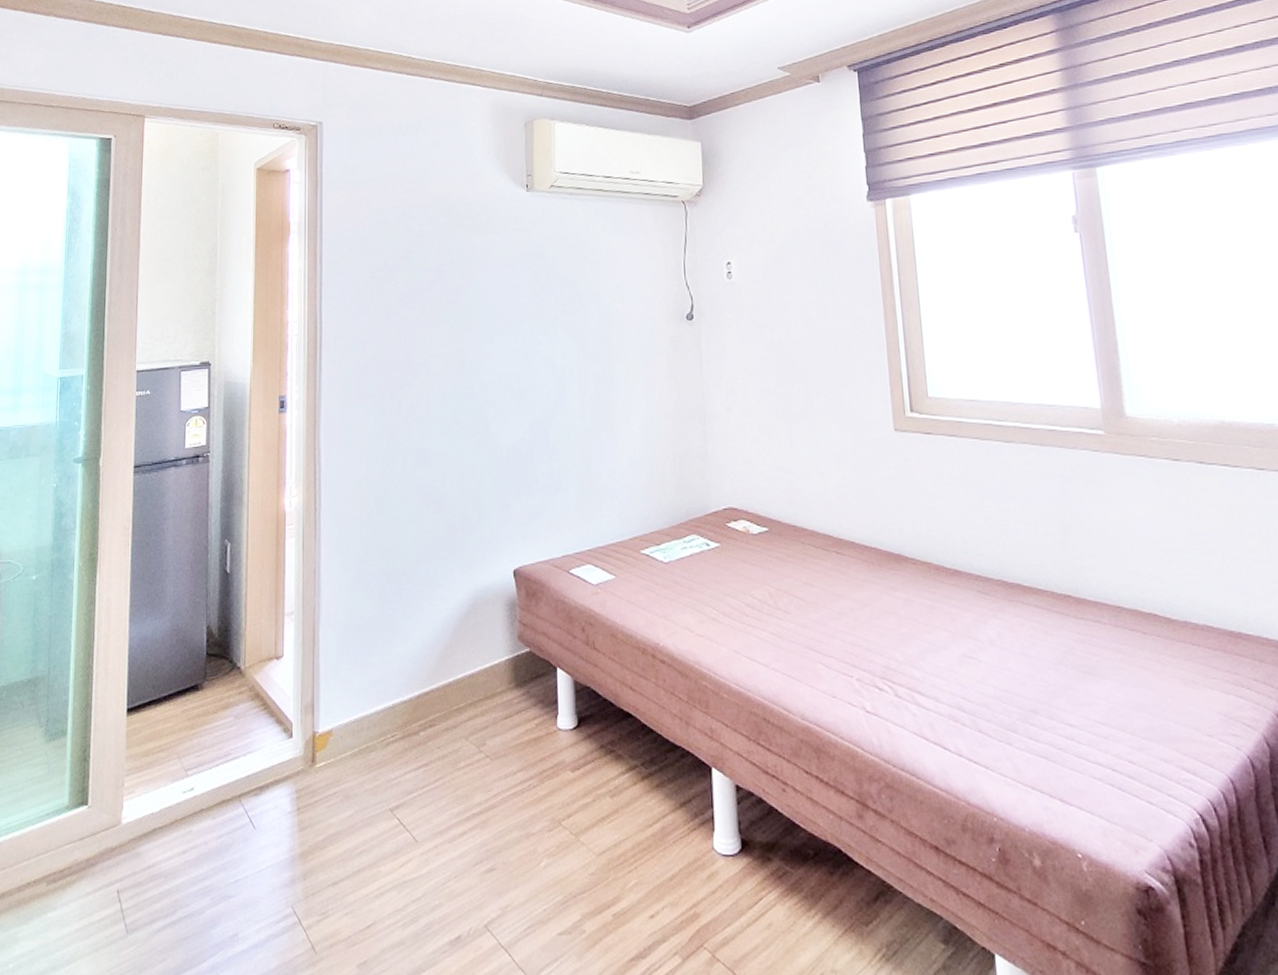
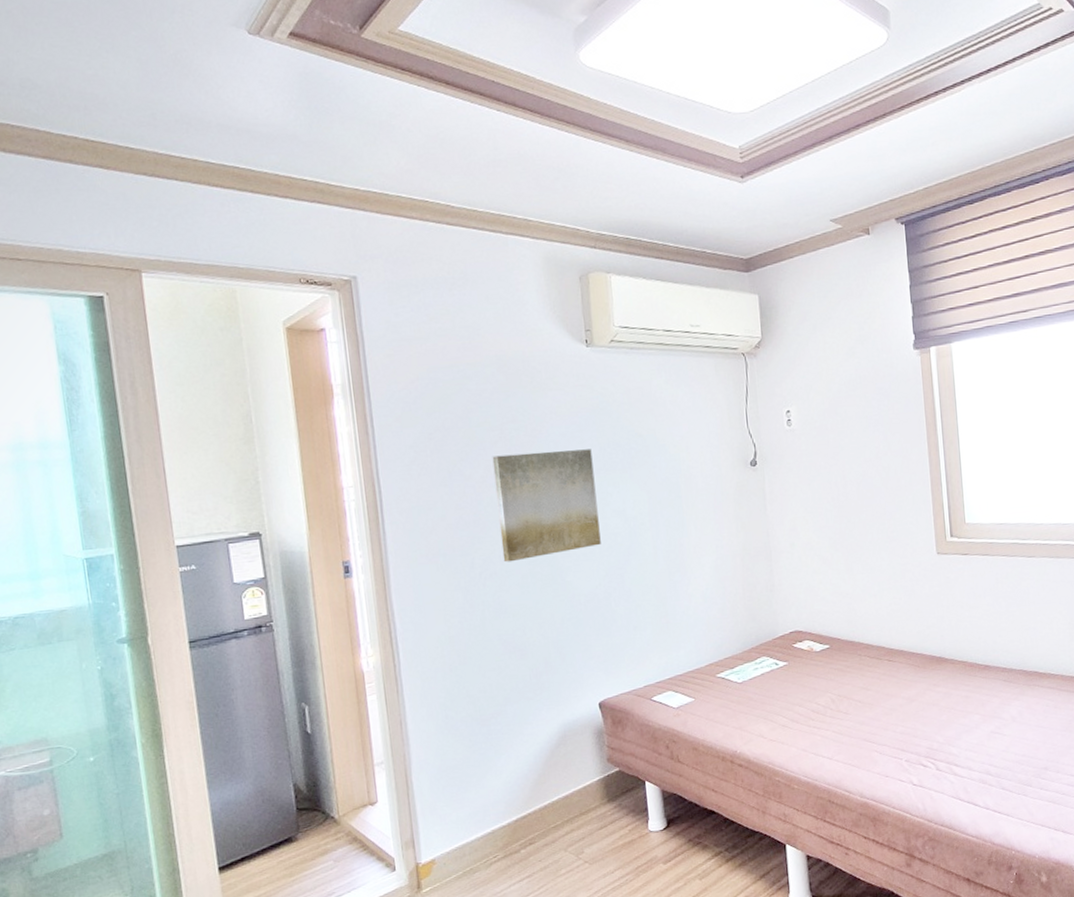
wall art: none [428,294,527,408] -> present [492,449,601,563]

